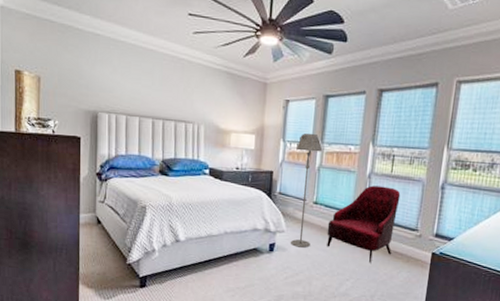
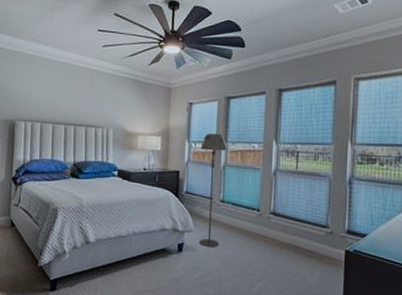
armchair: present [327,185,401,263] -> none [235,182,308,263]

